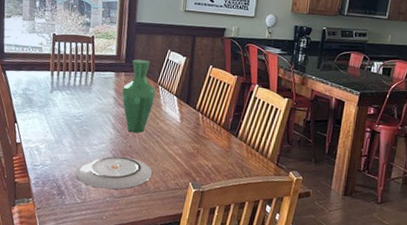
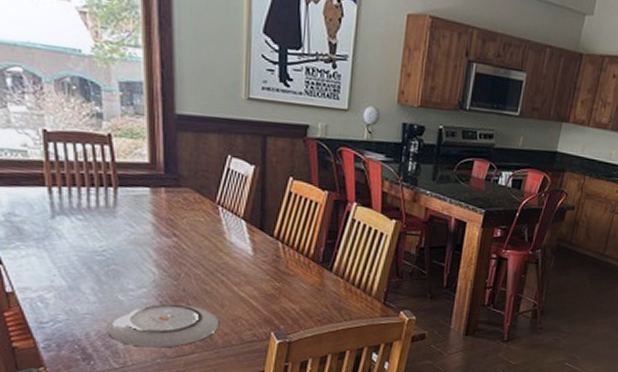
vase: present [122,59,156,133] -> none [164,169,215,272]

